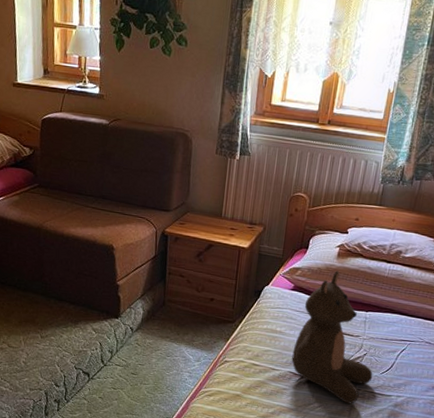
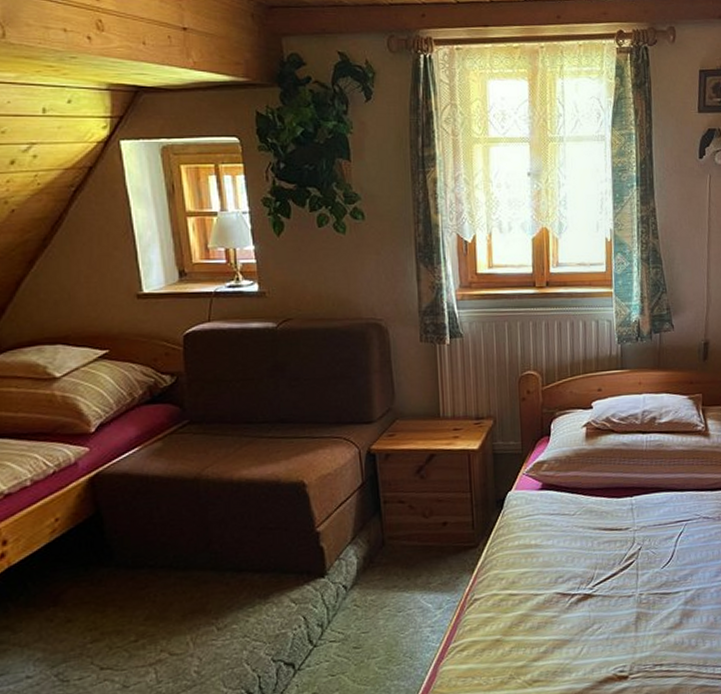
stuffed bear: present [291,271,373,404] -> none [555,455,654,616]

